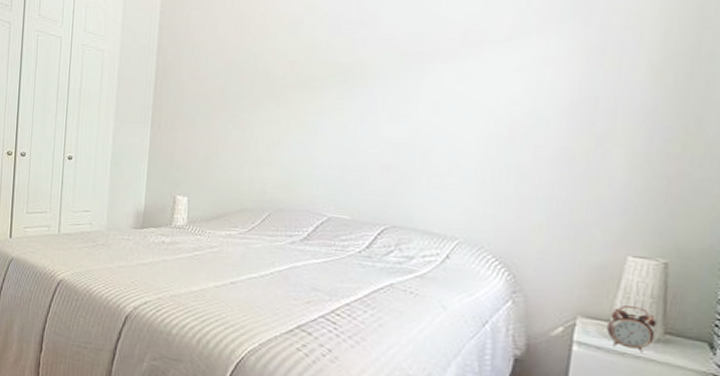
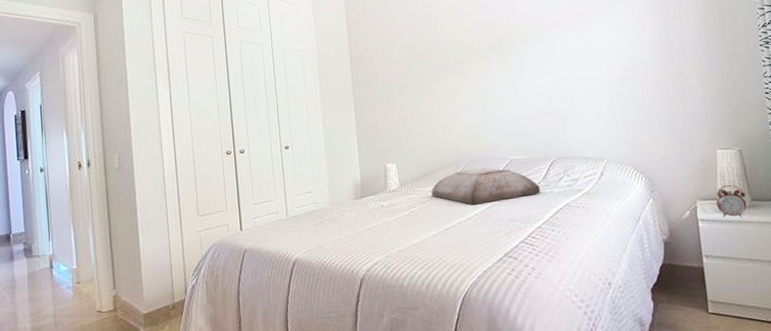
cushion: none [222,219,360,265] -> present [431,167,541,205]

